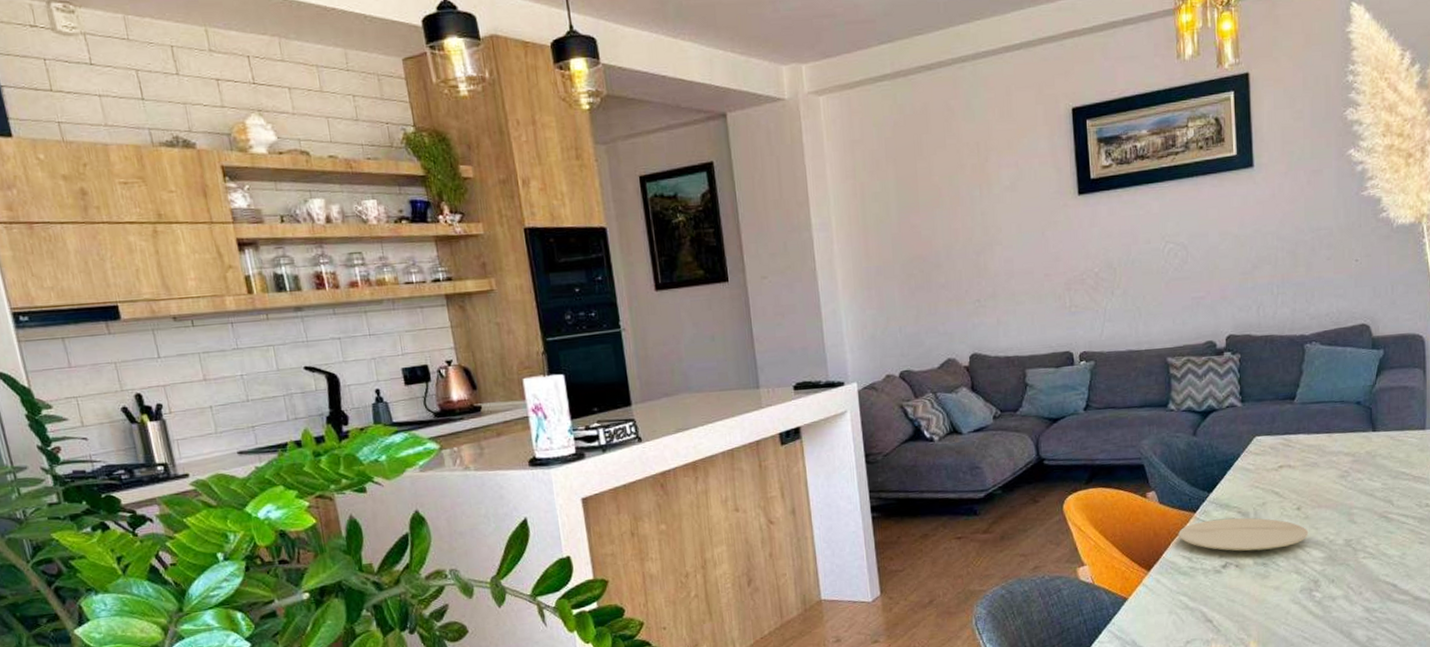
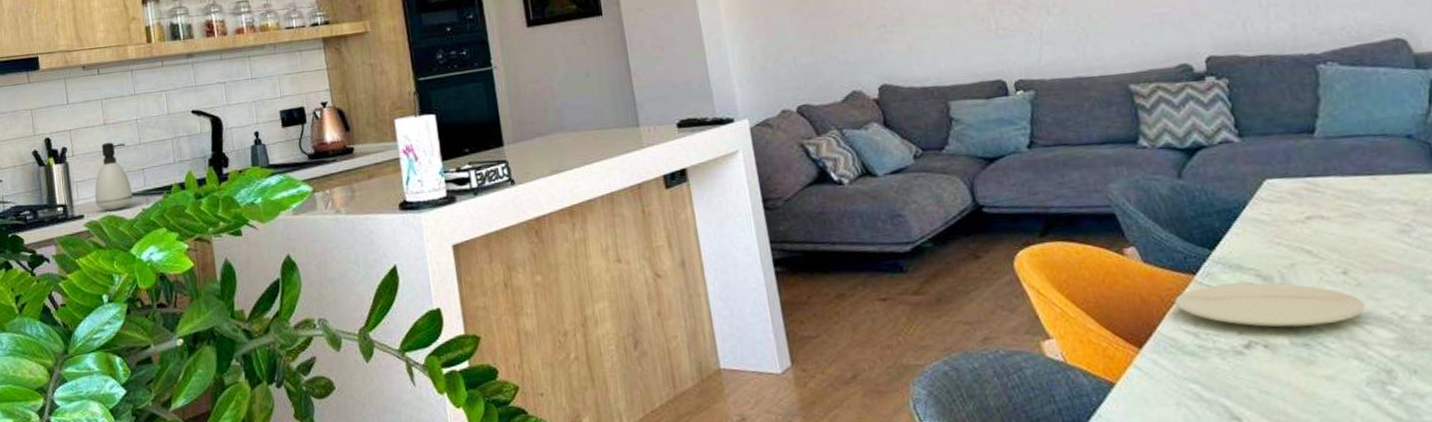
soap dispenser: none [199,398,244,469] -> present [94,142,134,211]

